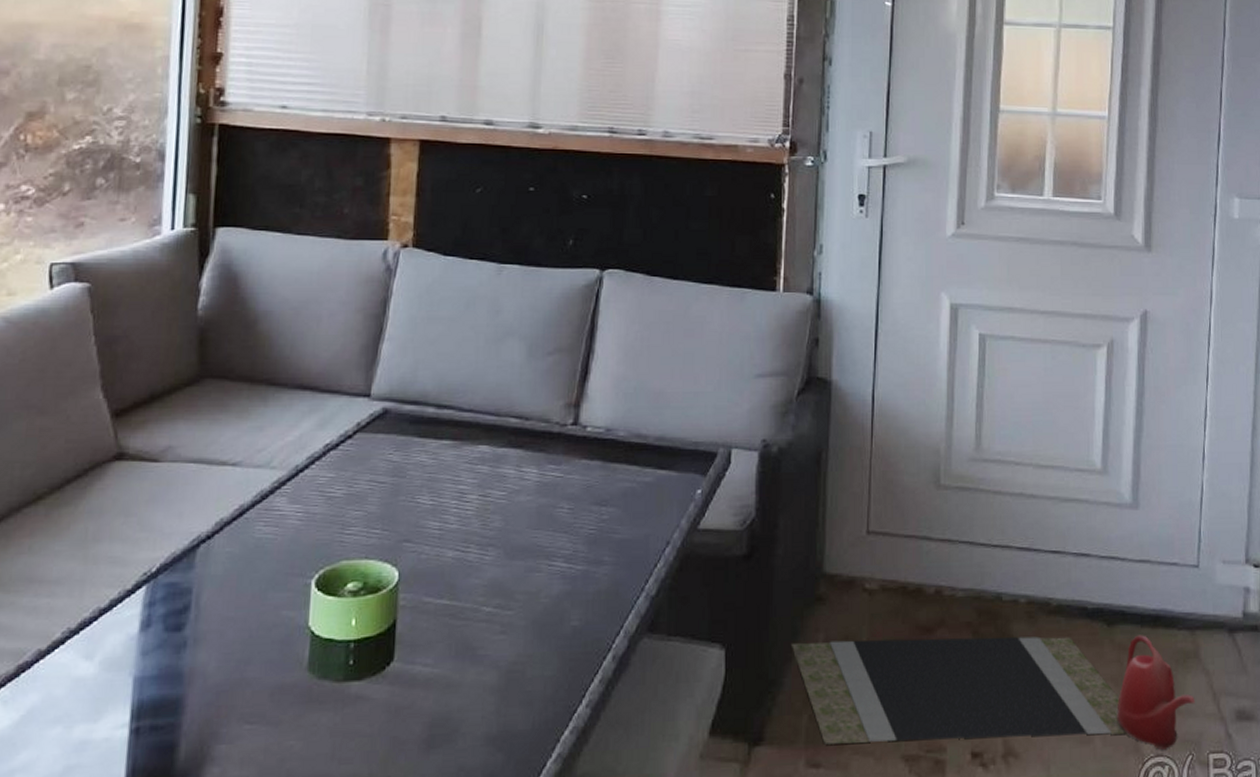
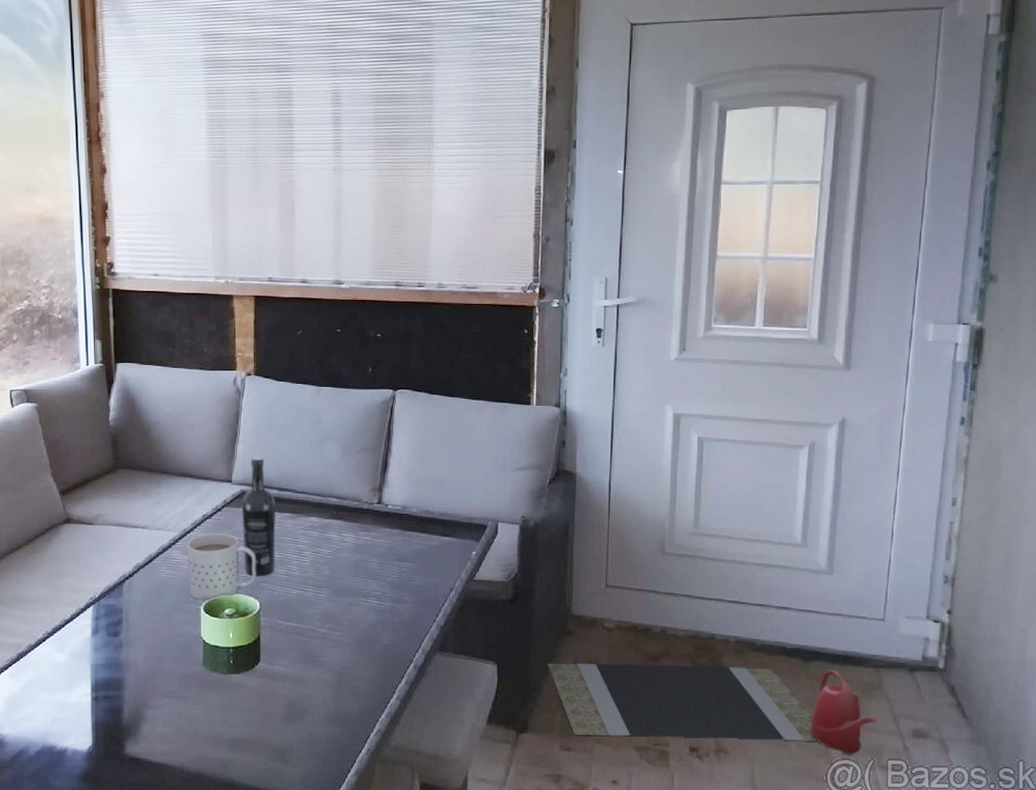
mug: none [295,470,399,572] -> present [186,532,257,601]
wine bottle: none [380,360,431,533] -> present [241,456,276,576]

